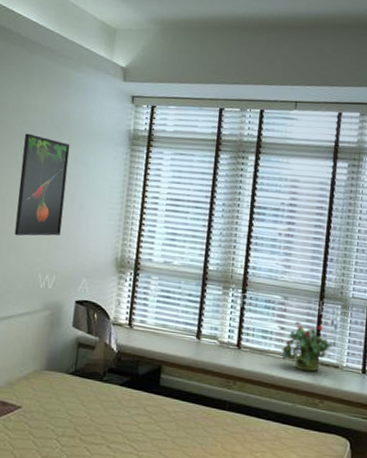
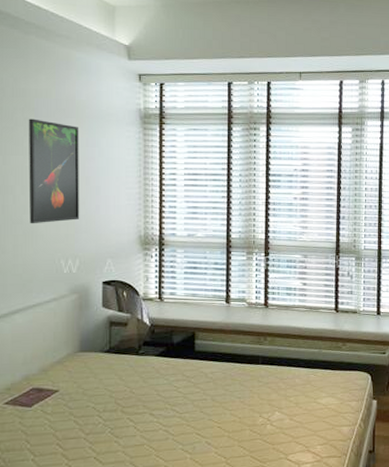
potted plant: present [282,321,333,372] -> none [306,276,351,320]

